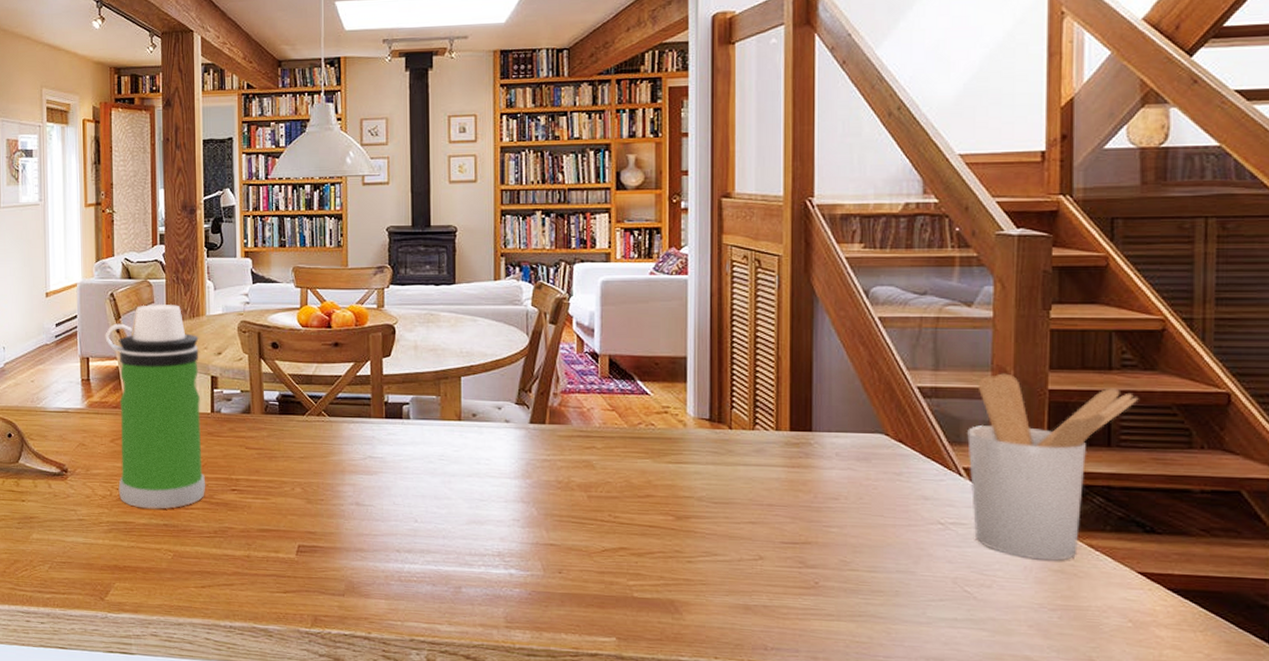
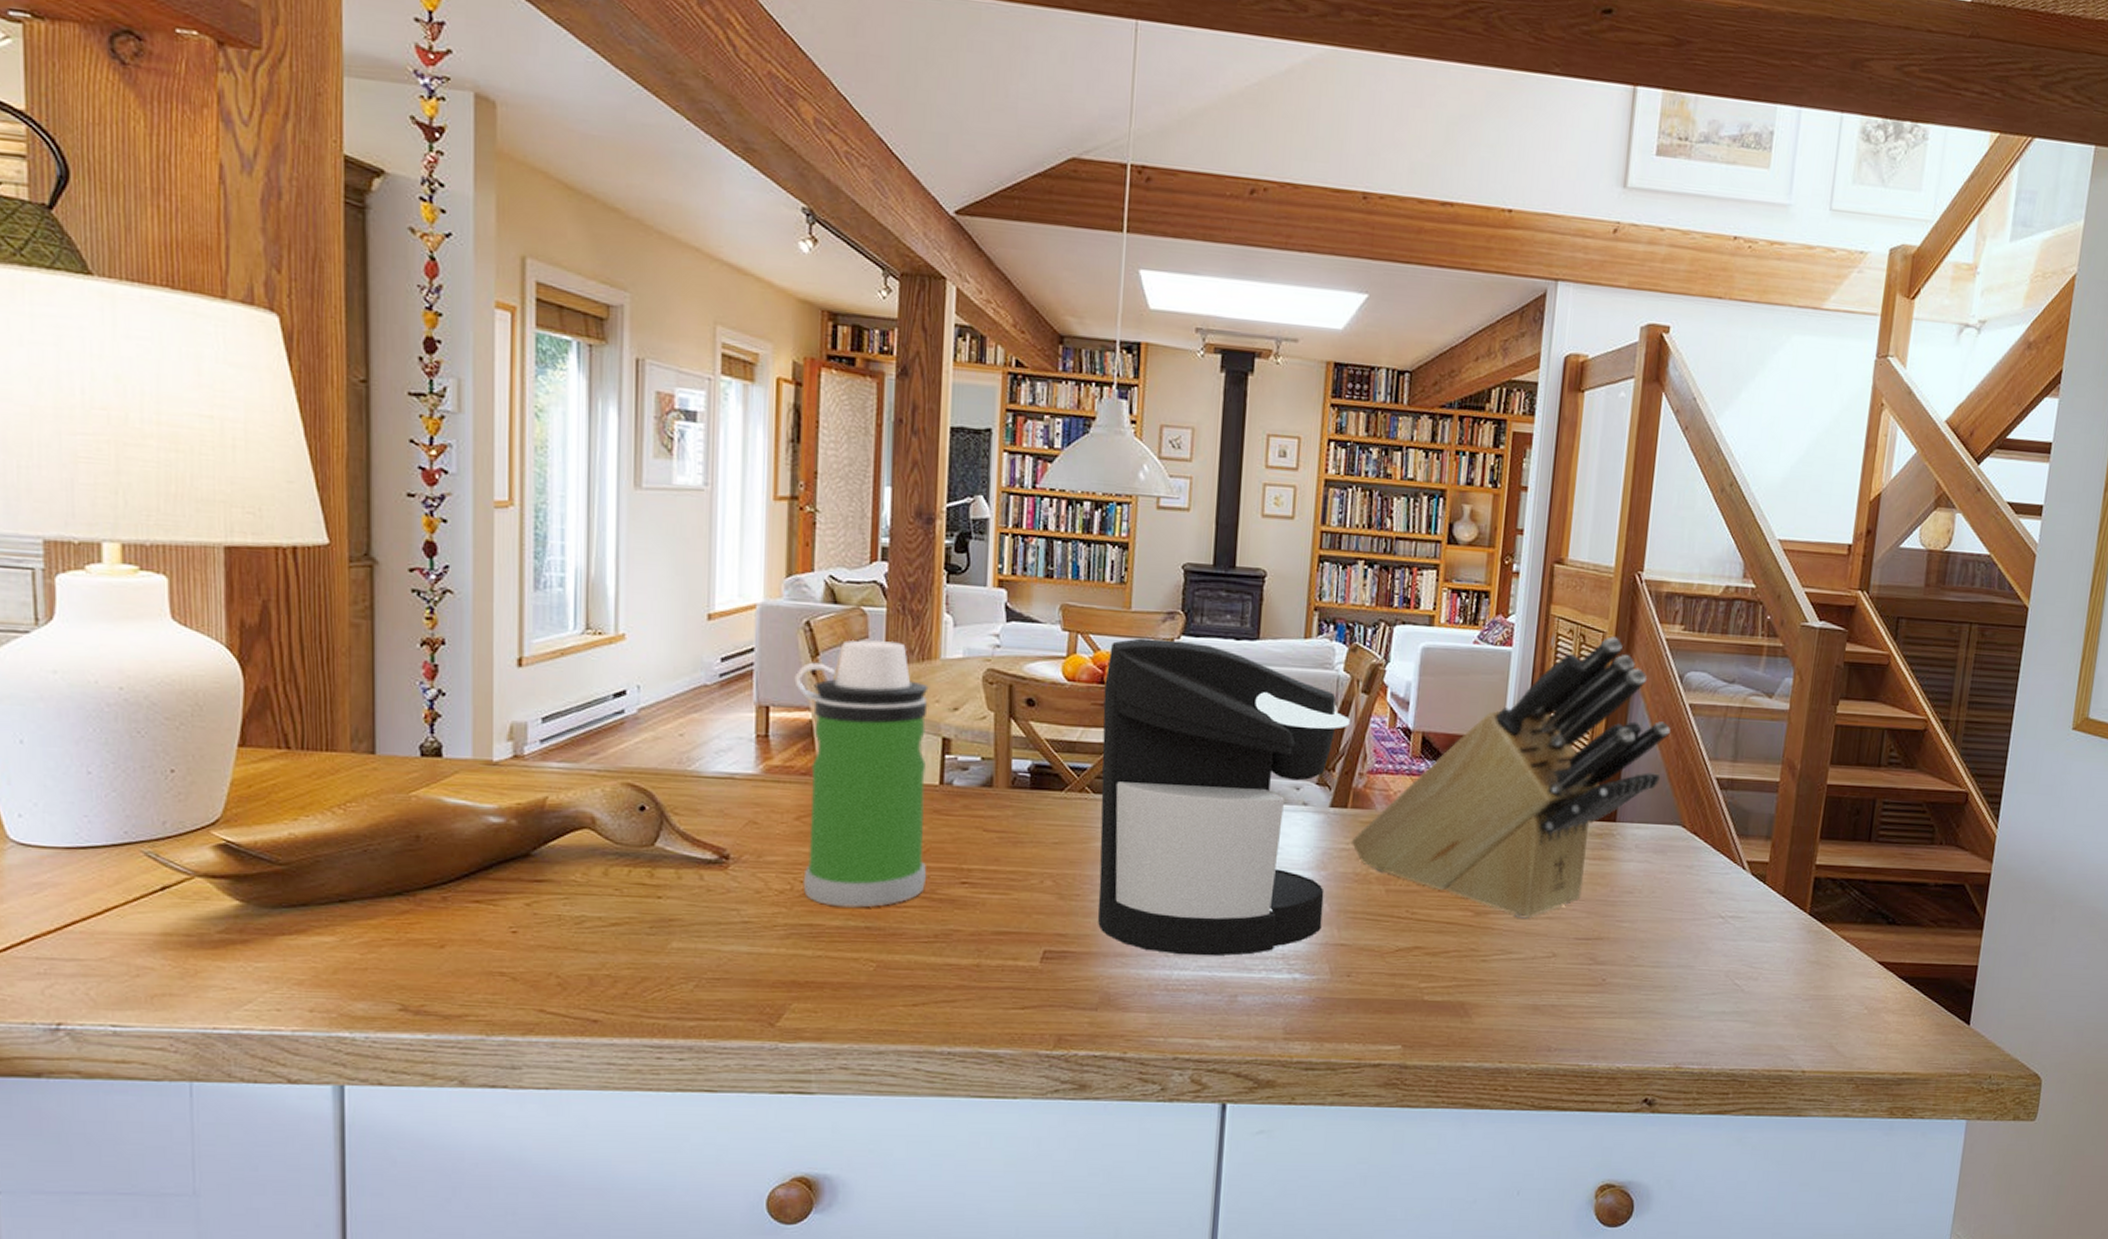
coffee maker: none [331,289,541,553] -> present [1098,638,1350,956]
knife block: none [552,259,860,523] -> present [1352,636,1670,919]
utensil holder: present [967,373,1139,561] -> none [1749,767,1898,952]

